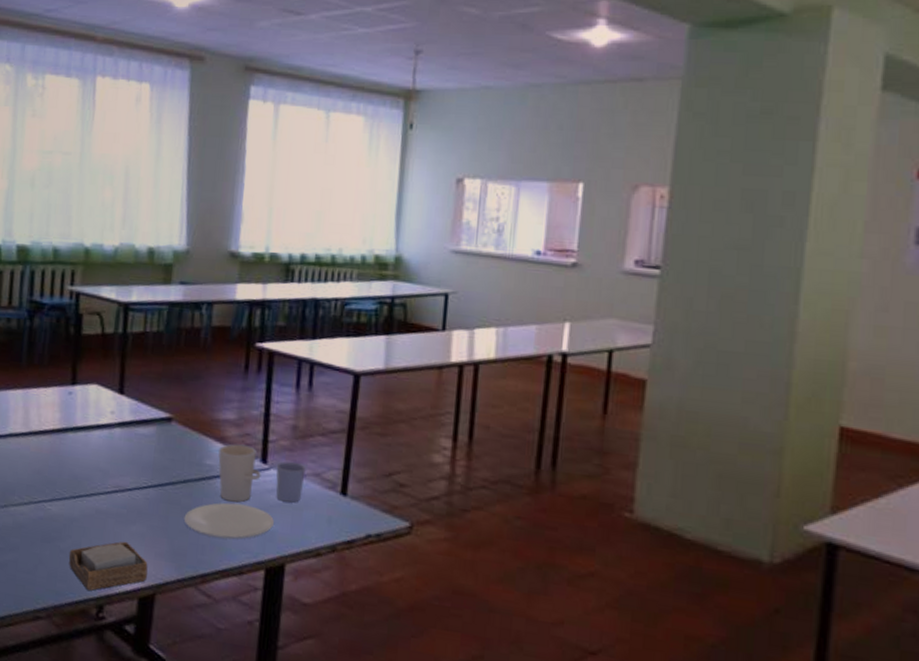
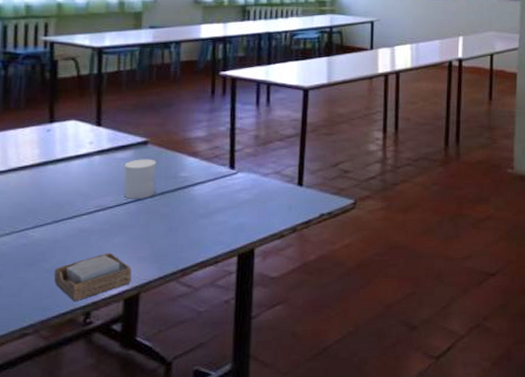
cup: none [143,437,180,485] -> present [123,159,157,199]
plate: present [183,502,274,540] -> none [163,205,243,236]
cup: present [218,444,261,503] -> none [192,156,230,204]
cup: present [275,462,306,503] -> none [242,165,268,198]

